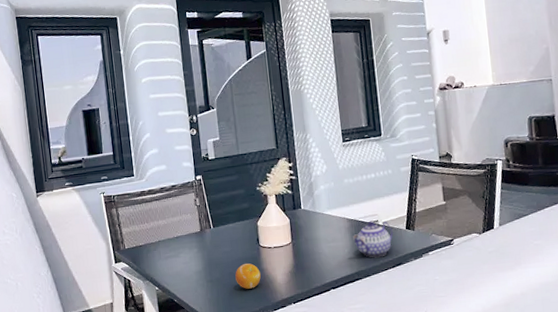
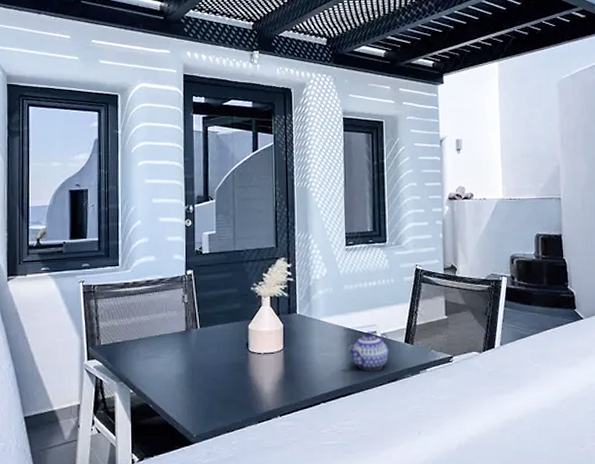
fruit: present [235,263,261,289] -> none [219,368,247,397]

